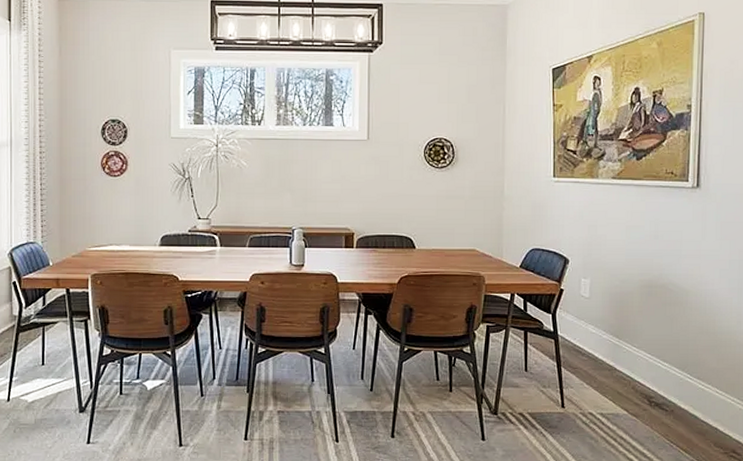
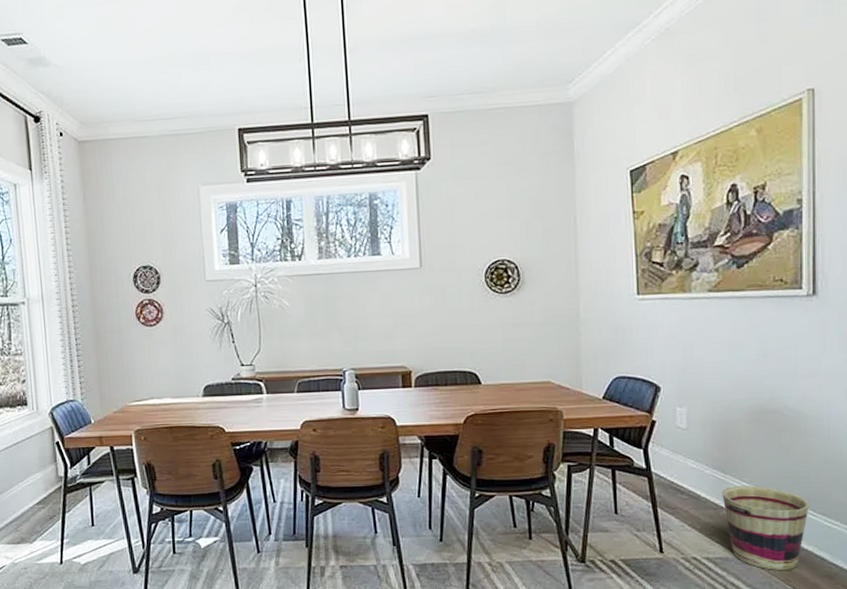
basket: none [616,350,687,427] -> present [722,486,810,571]

